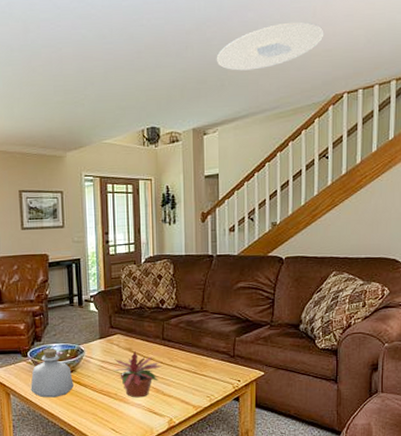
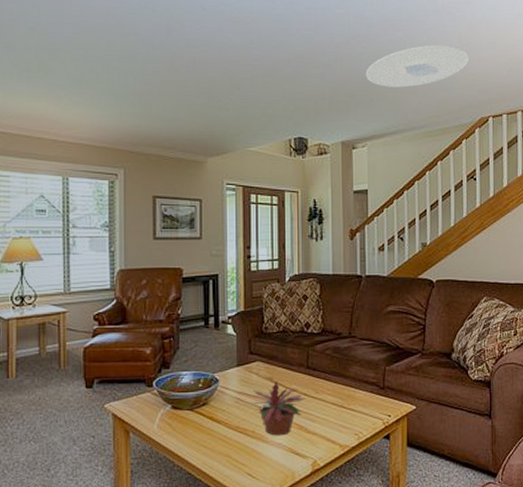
bottle: present [30,348,73,398] -> none [155,377,205,436]

